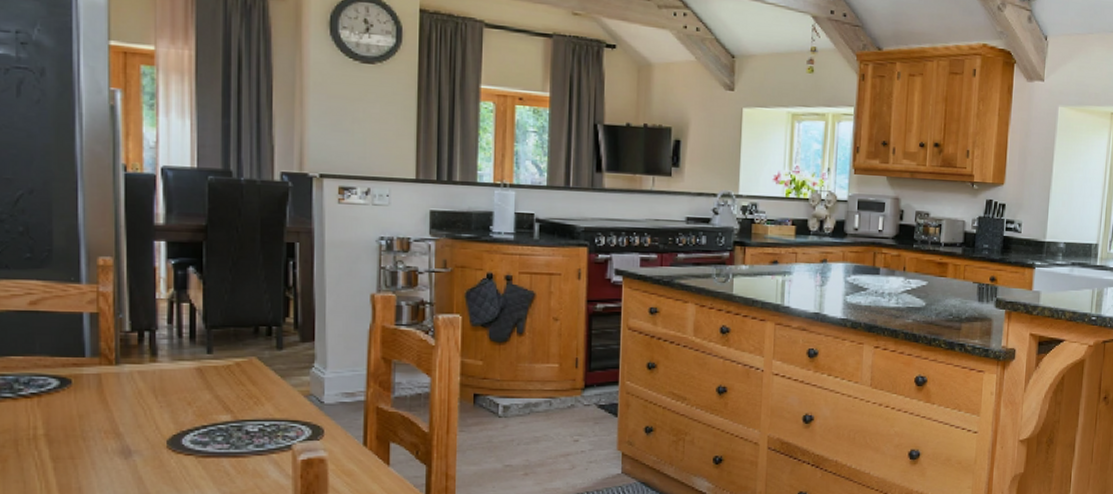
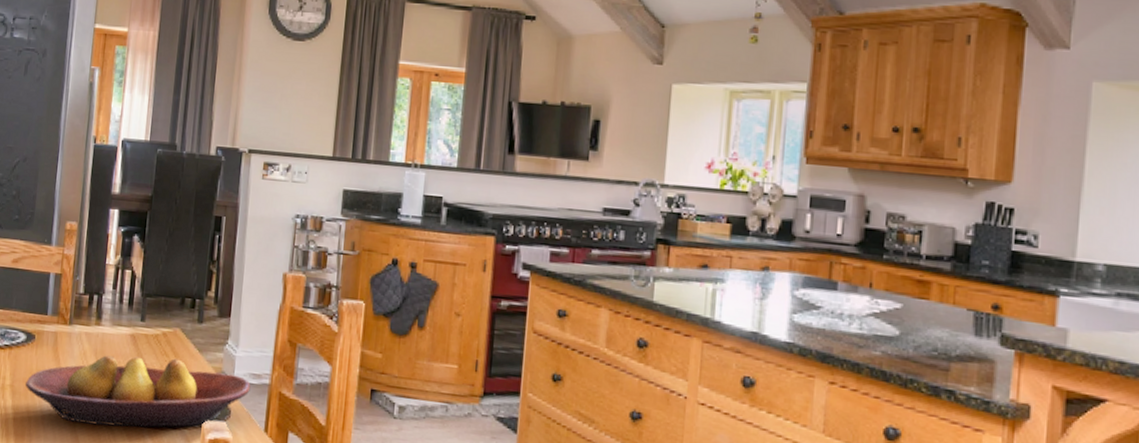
fruit bowl: none [65,387,344,462] -> present [25,355,251,428]

